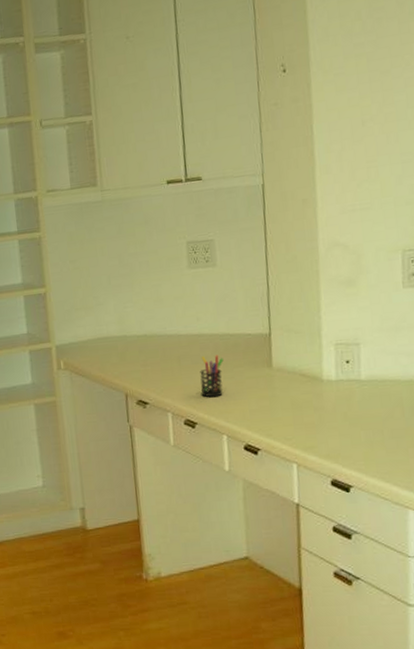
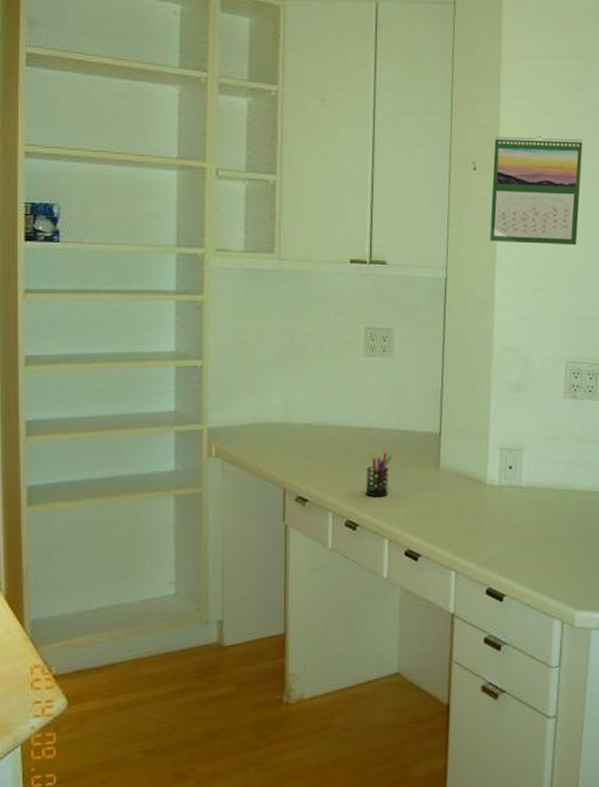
calendar: none [303,15,406,141] -> present [490,136,583,246]

